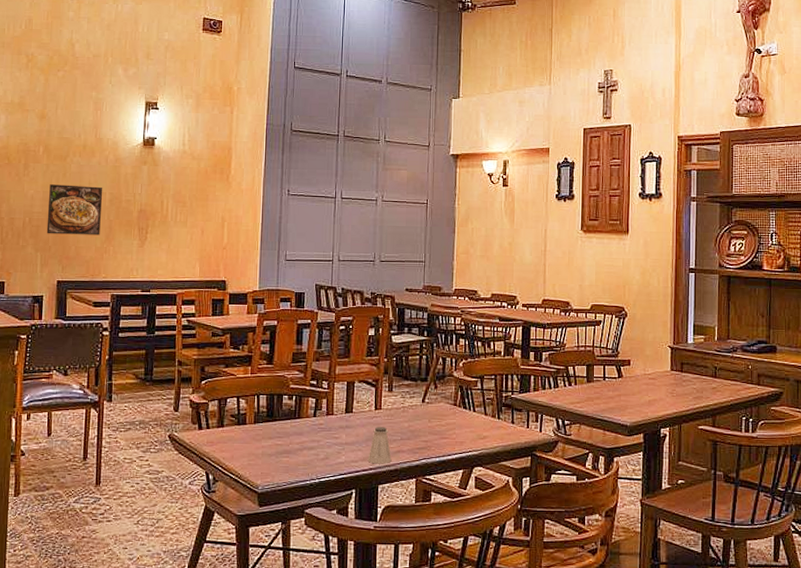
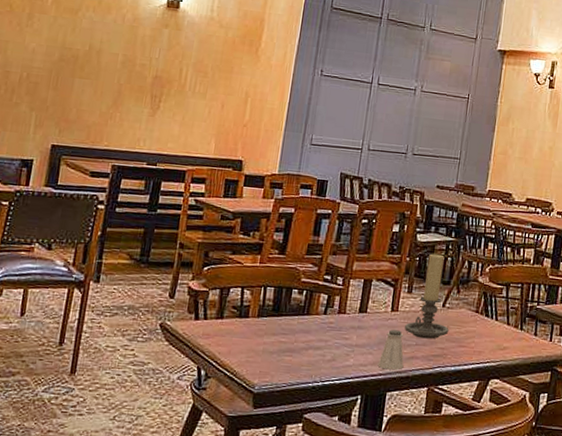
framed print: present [46,184,103,235] -> none [45,38,116,99]
candle holder: none [389,353,431,433] -> present [405,254,449,339]

